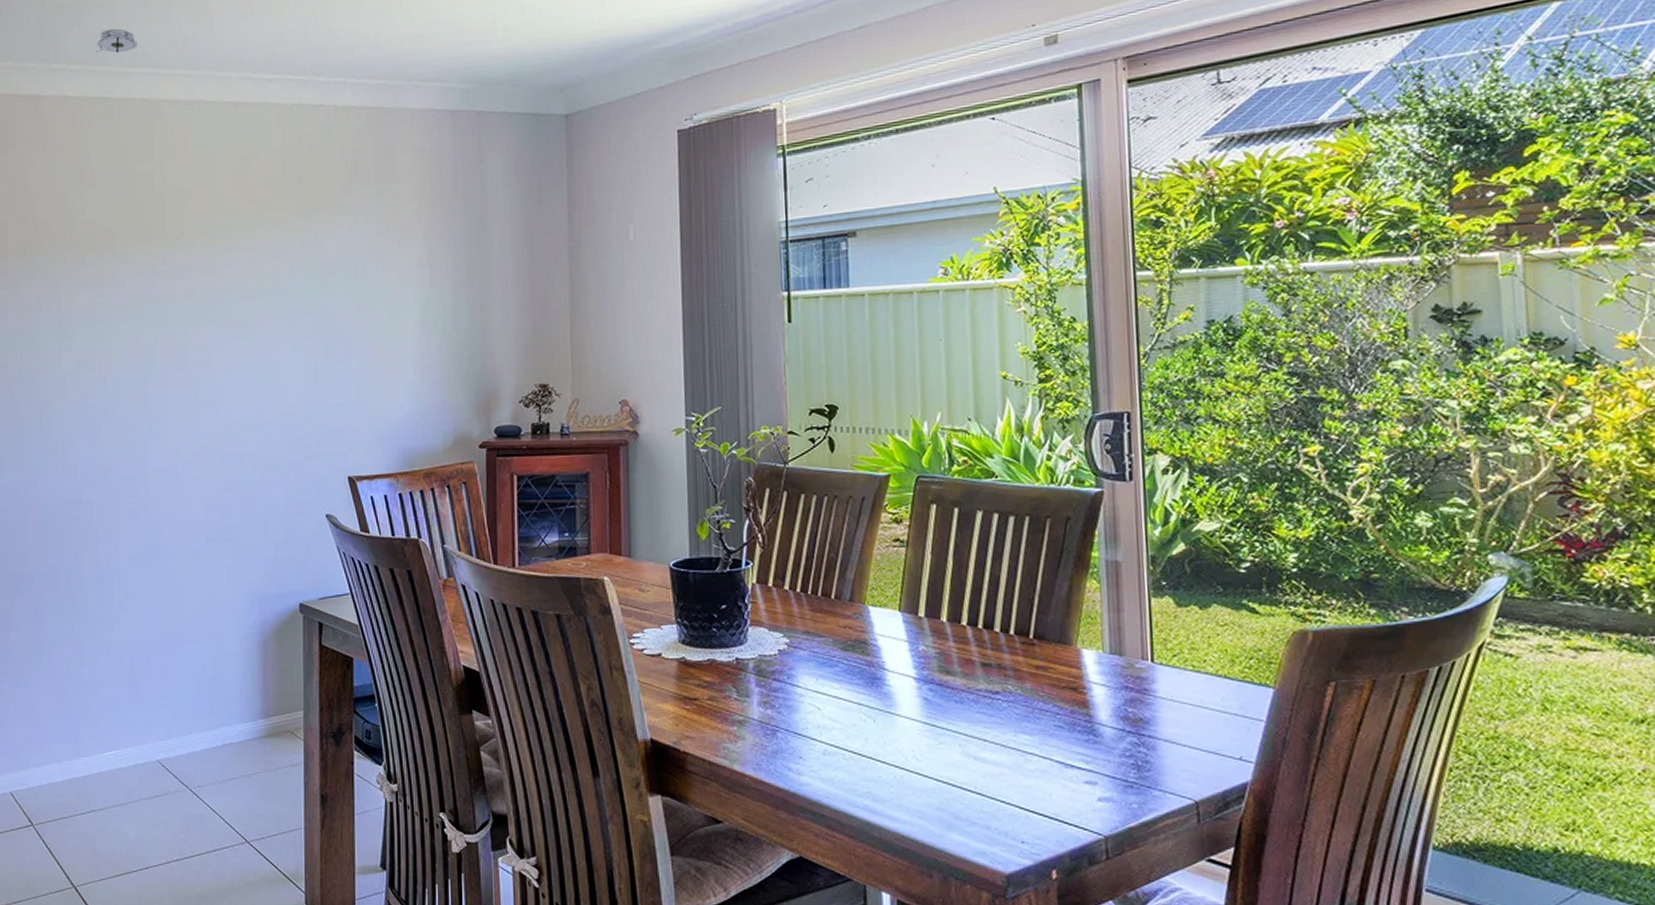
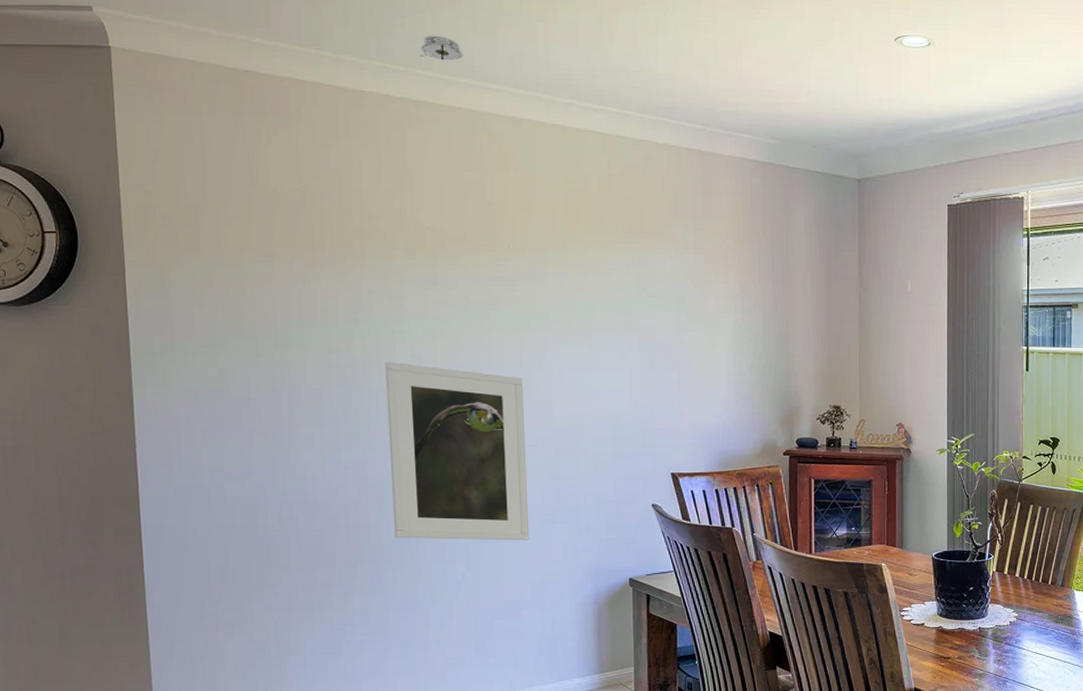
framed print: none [51,372,192,565] -> present [385,361,530,541]

